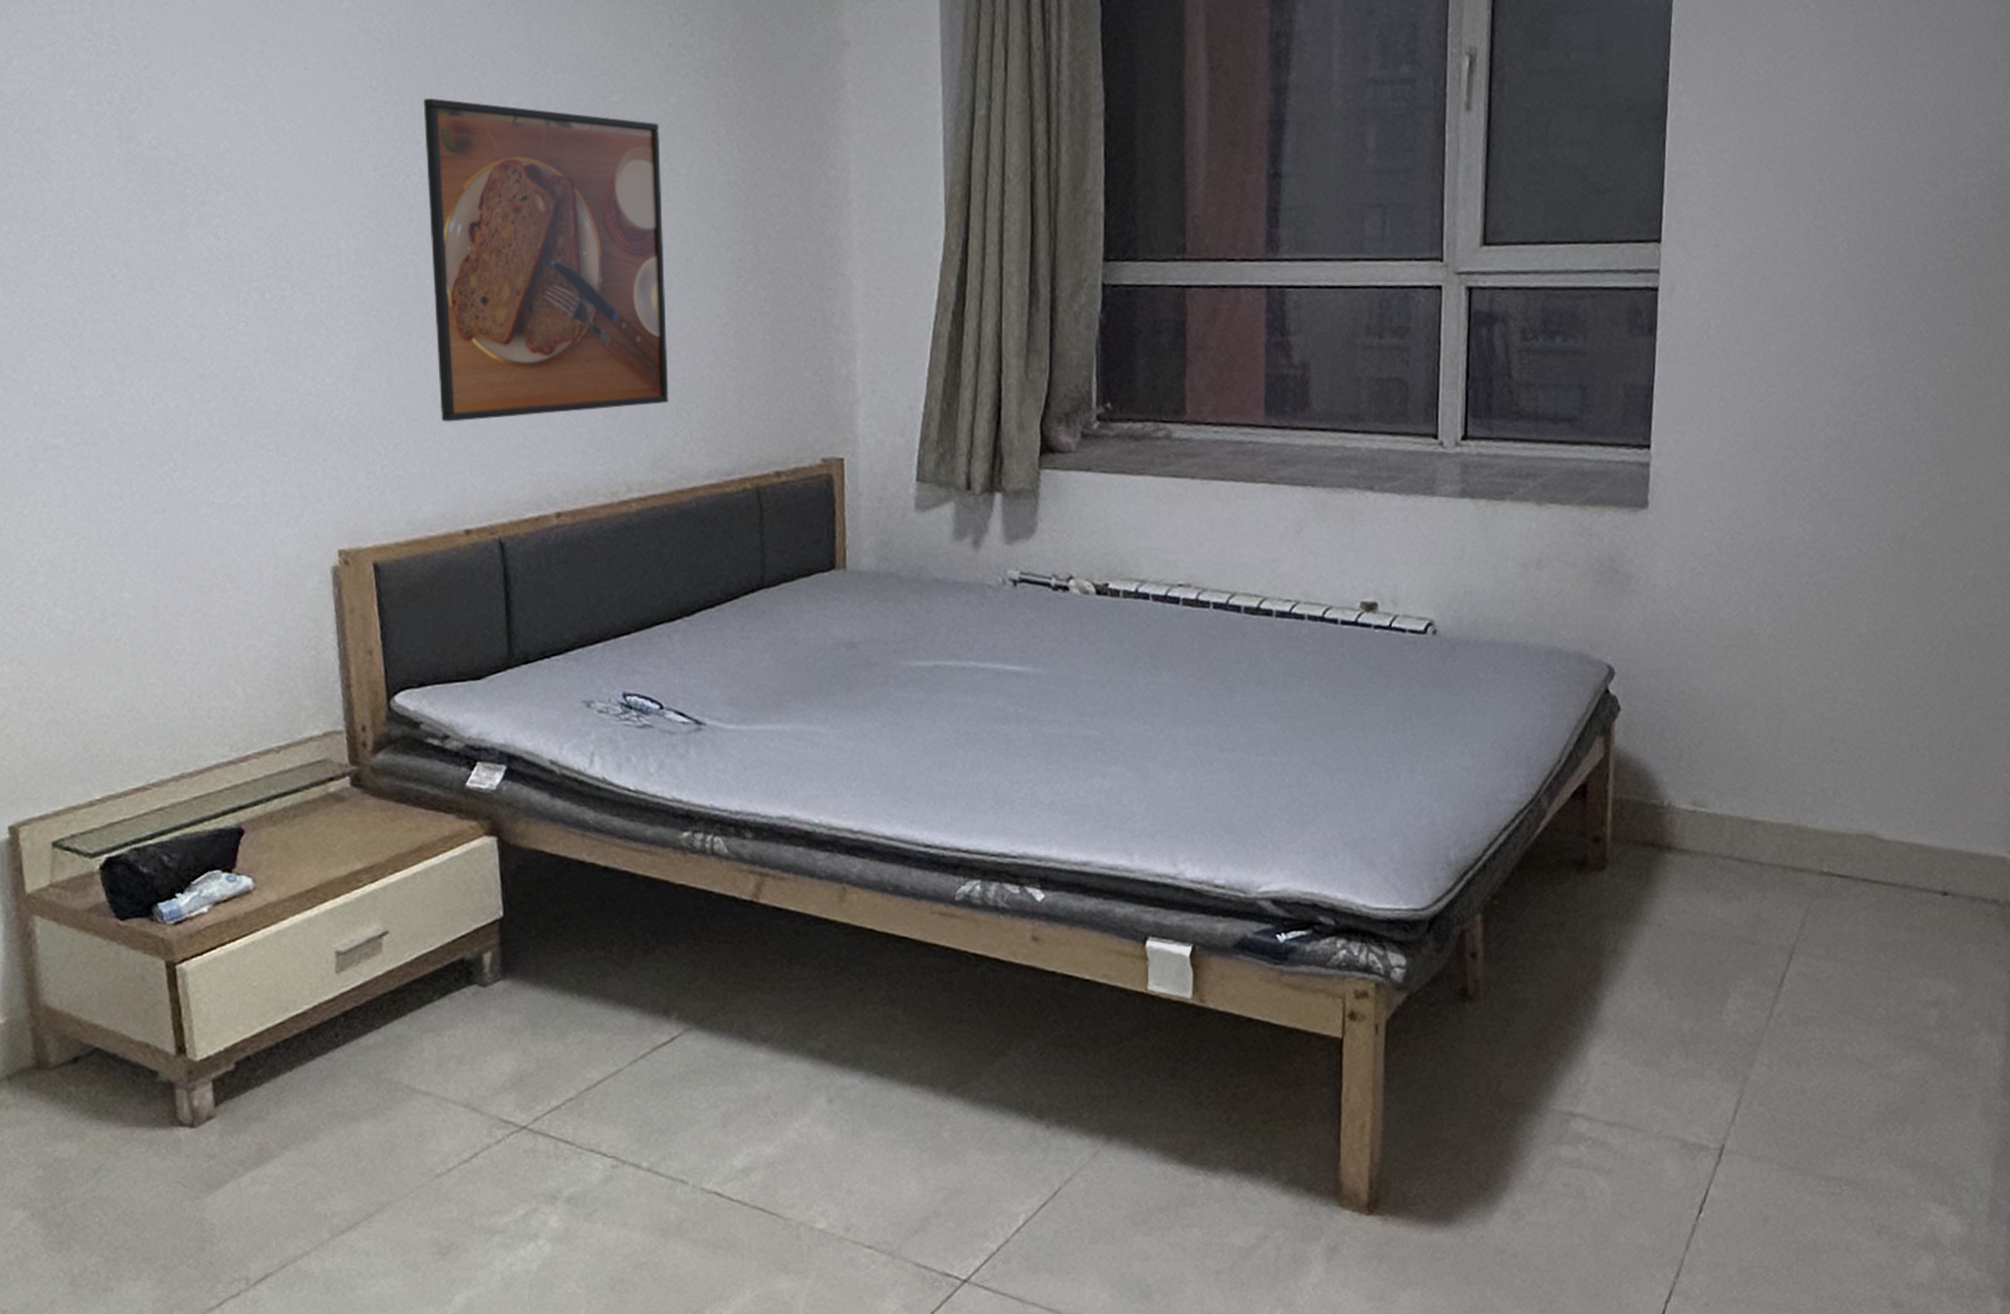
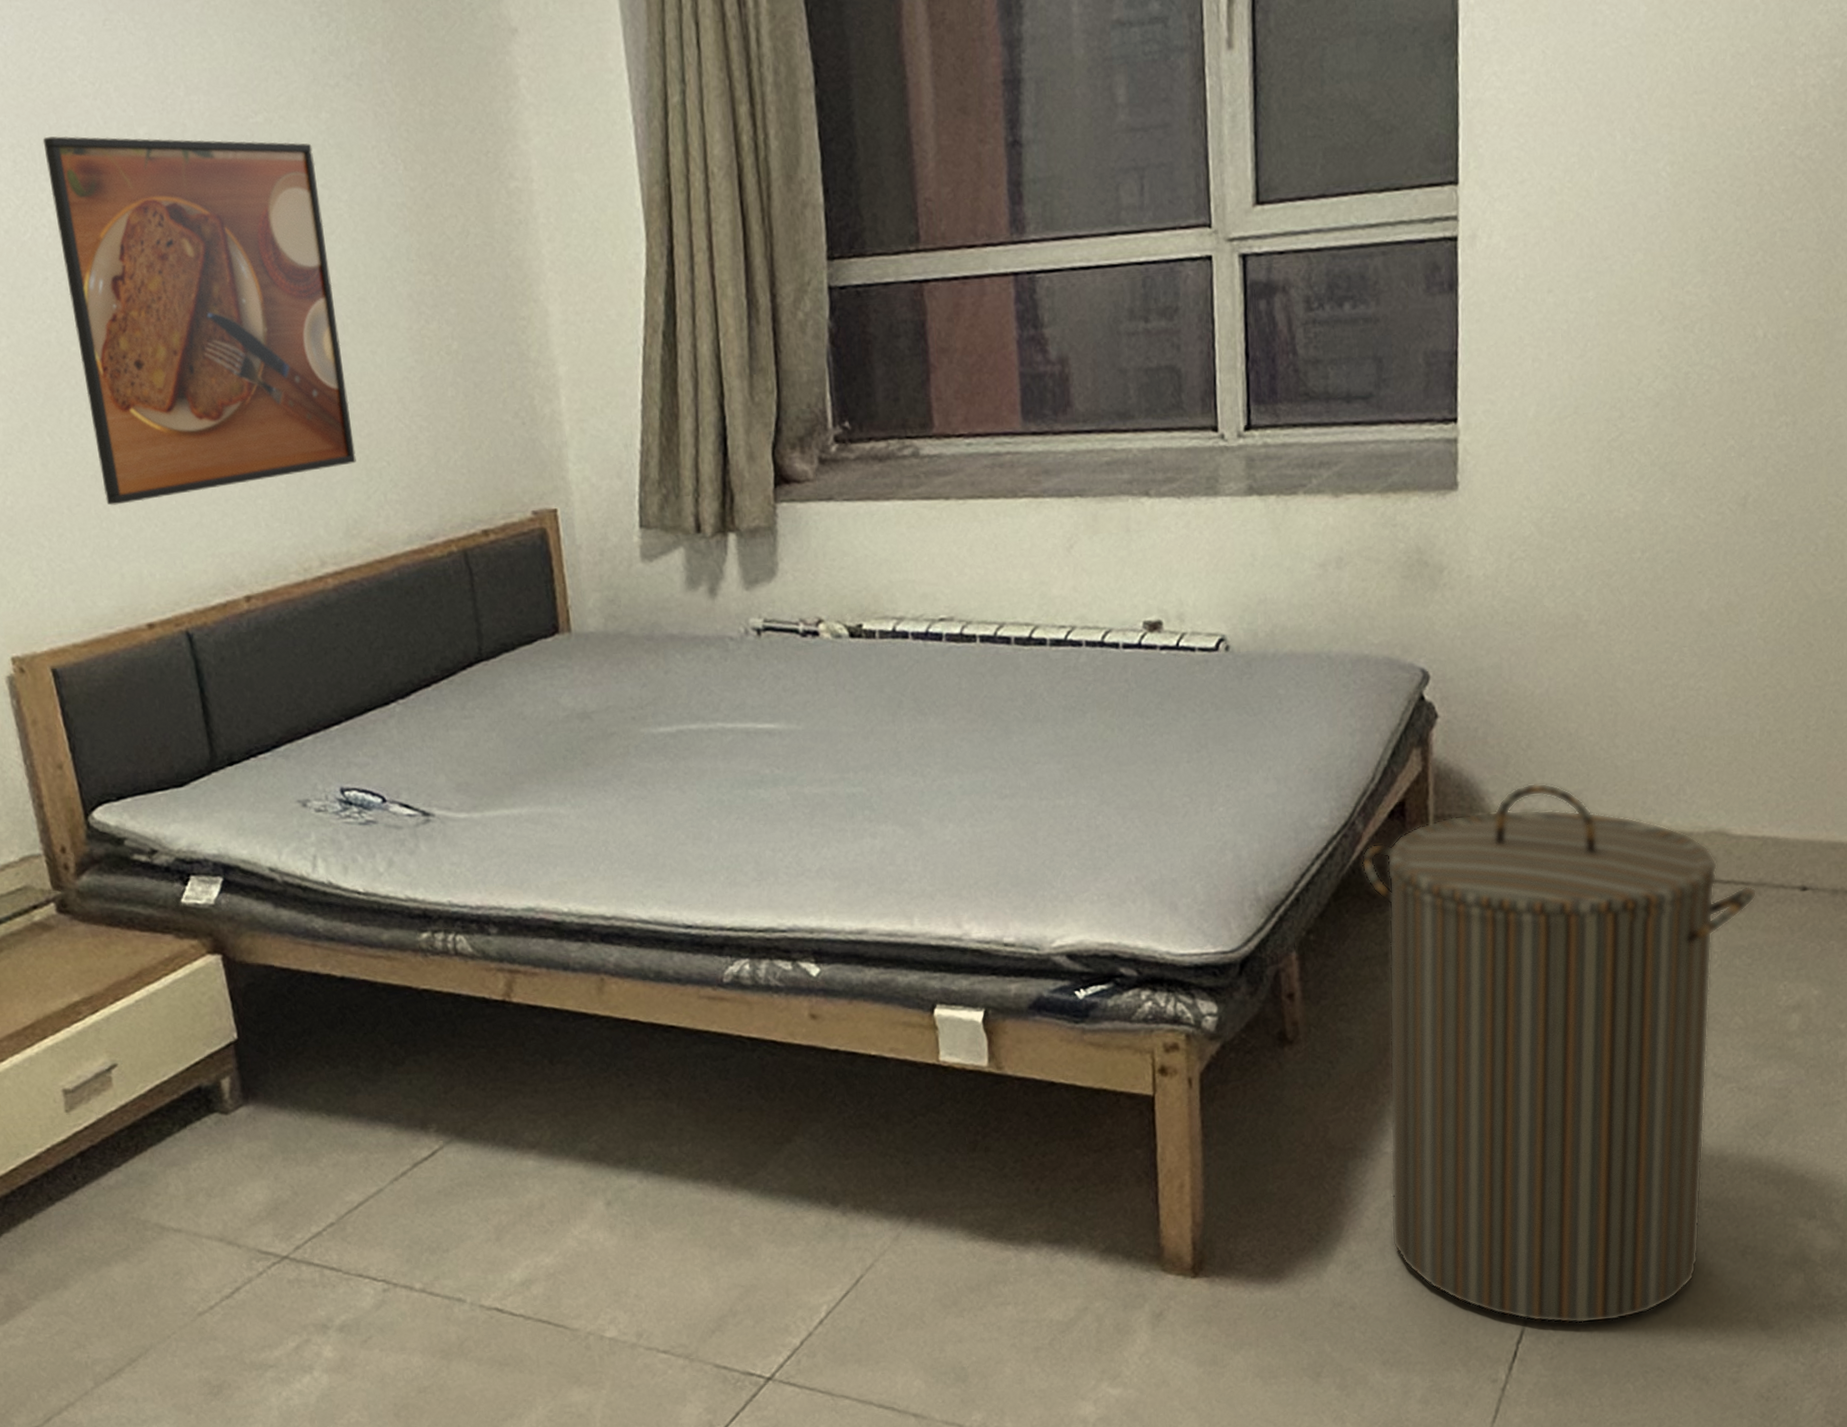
laundry hamper: none [1545,776,1902,1288] -> present [1362,783,1757,1324]

